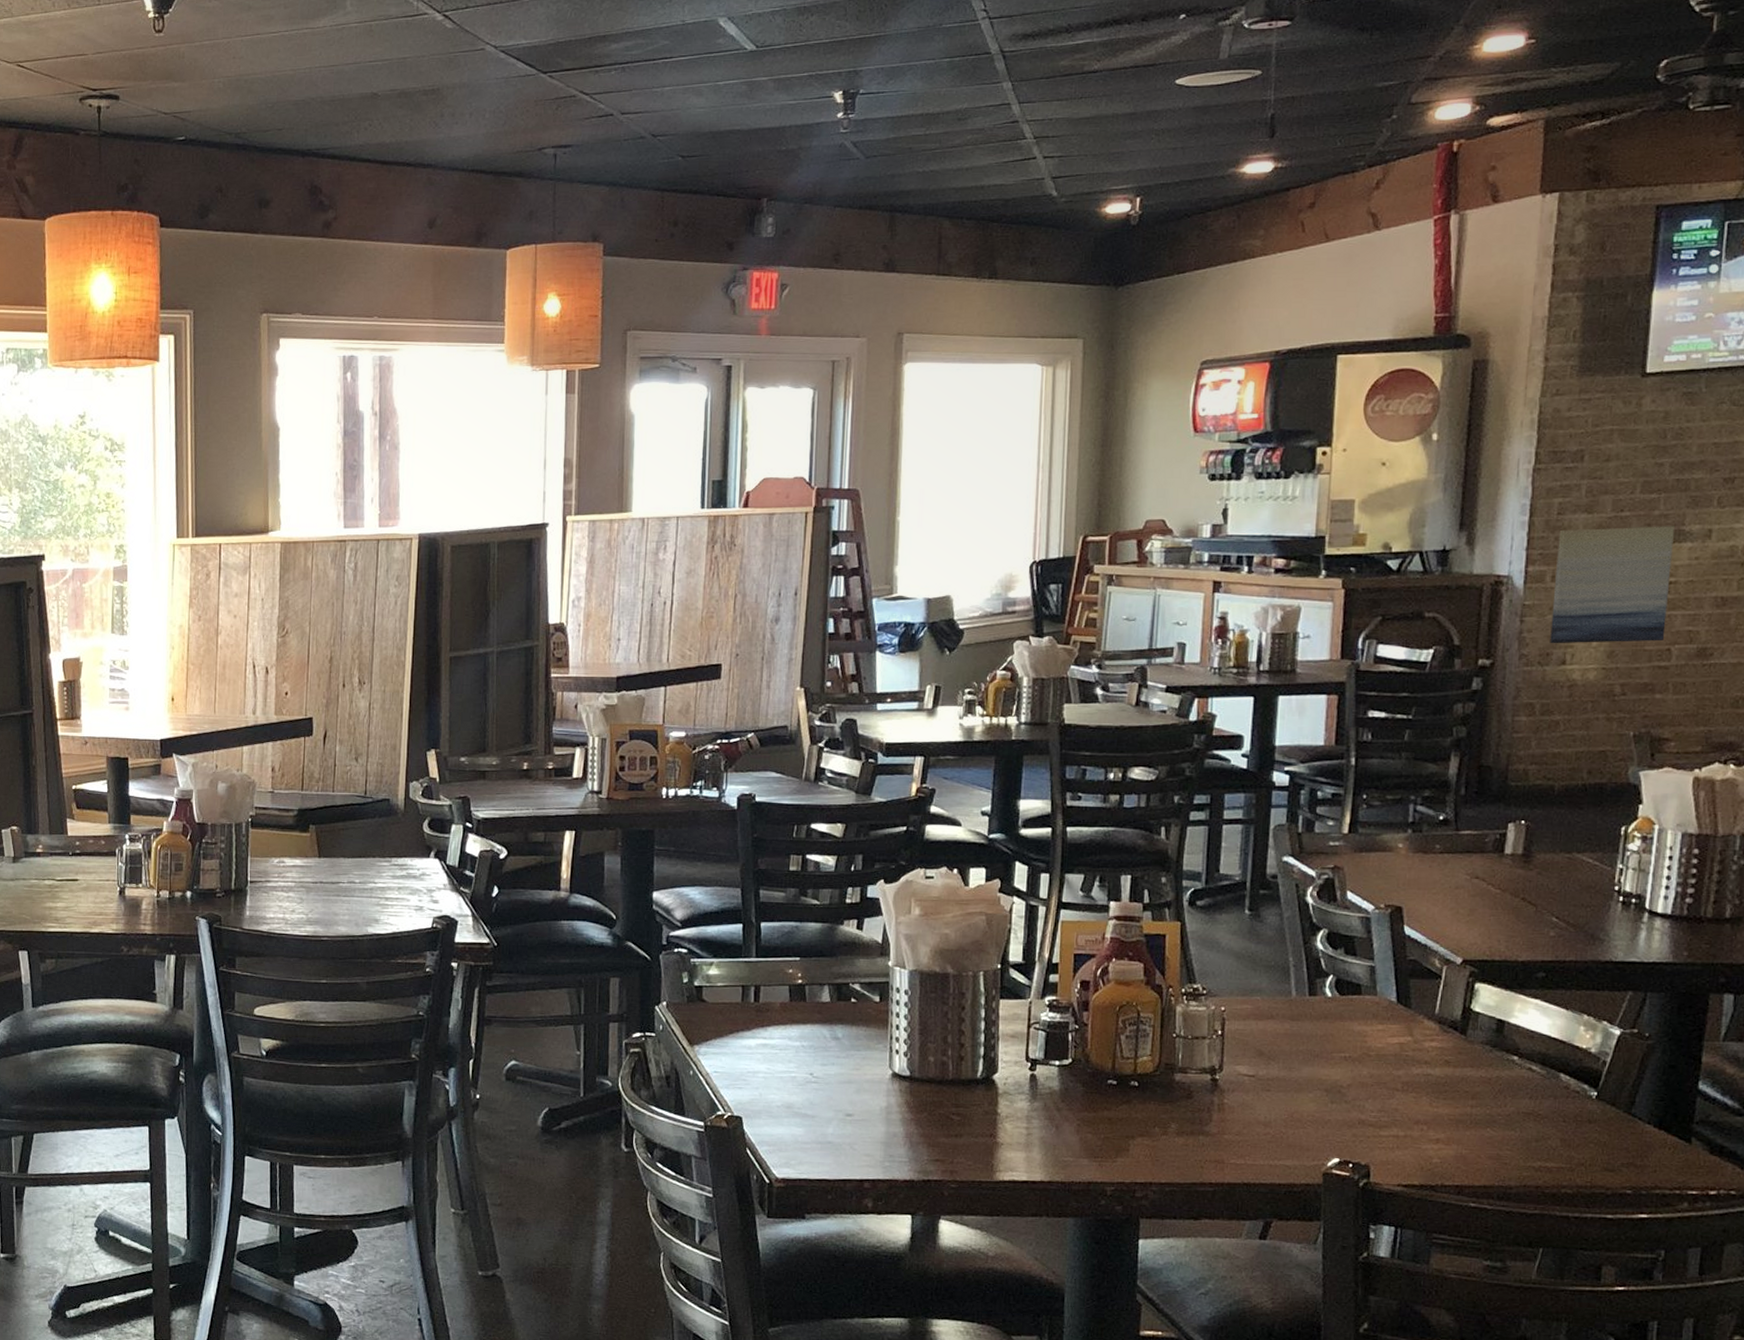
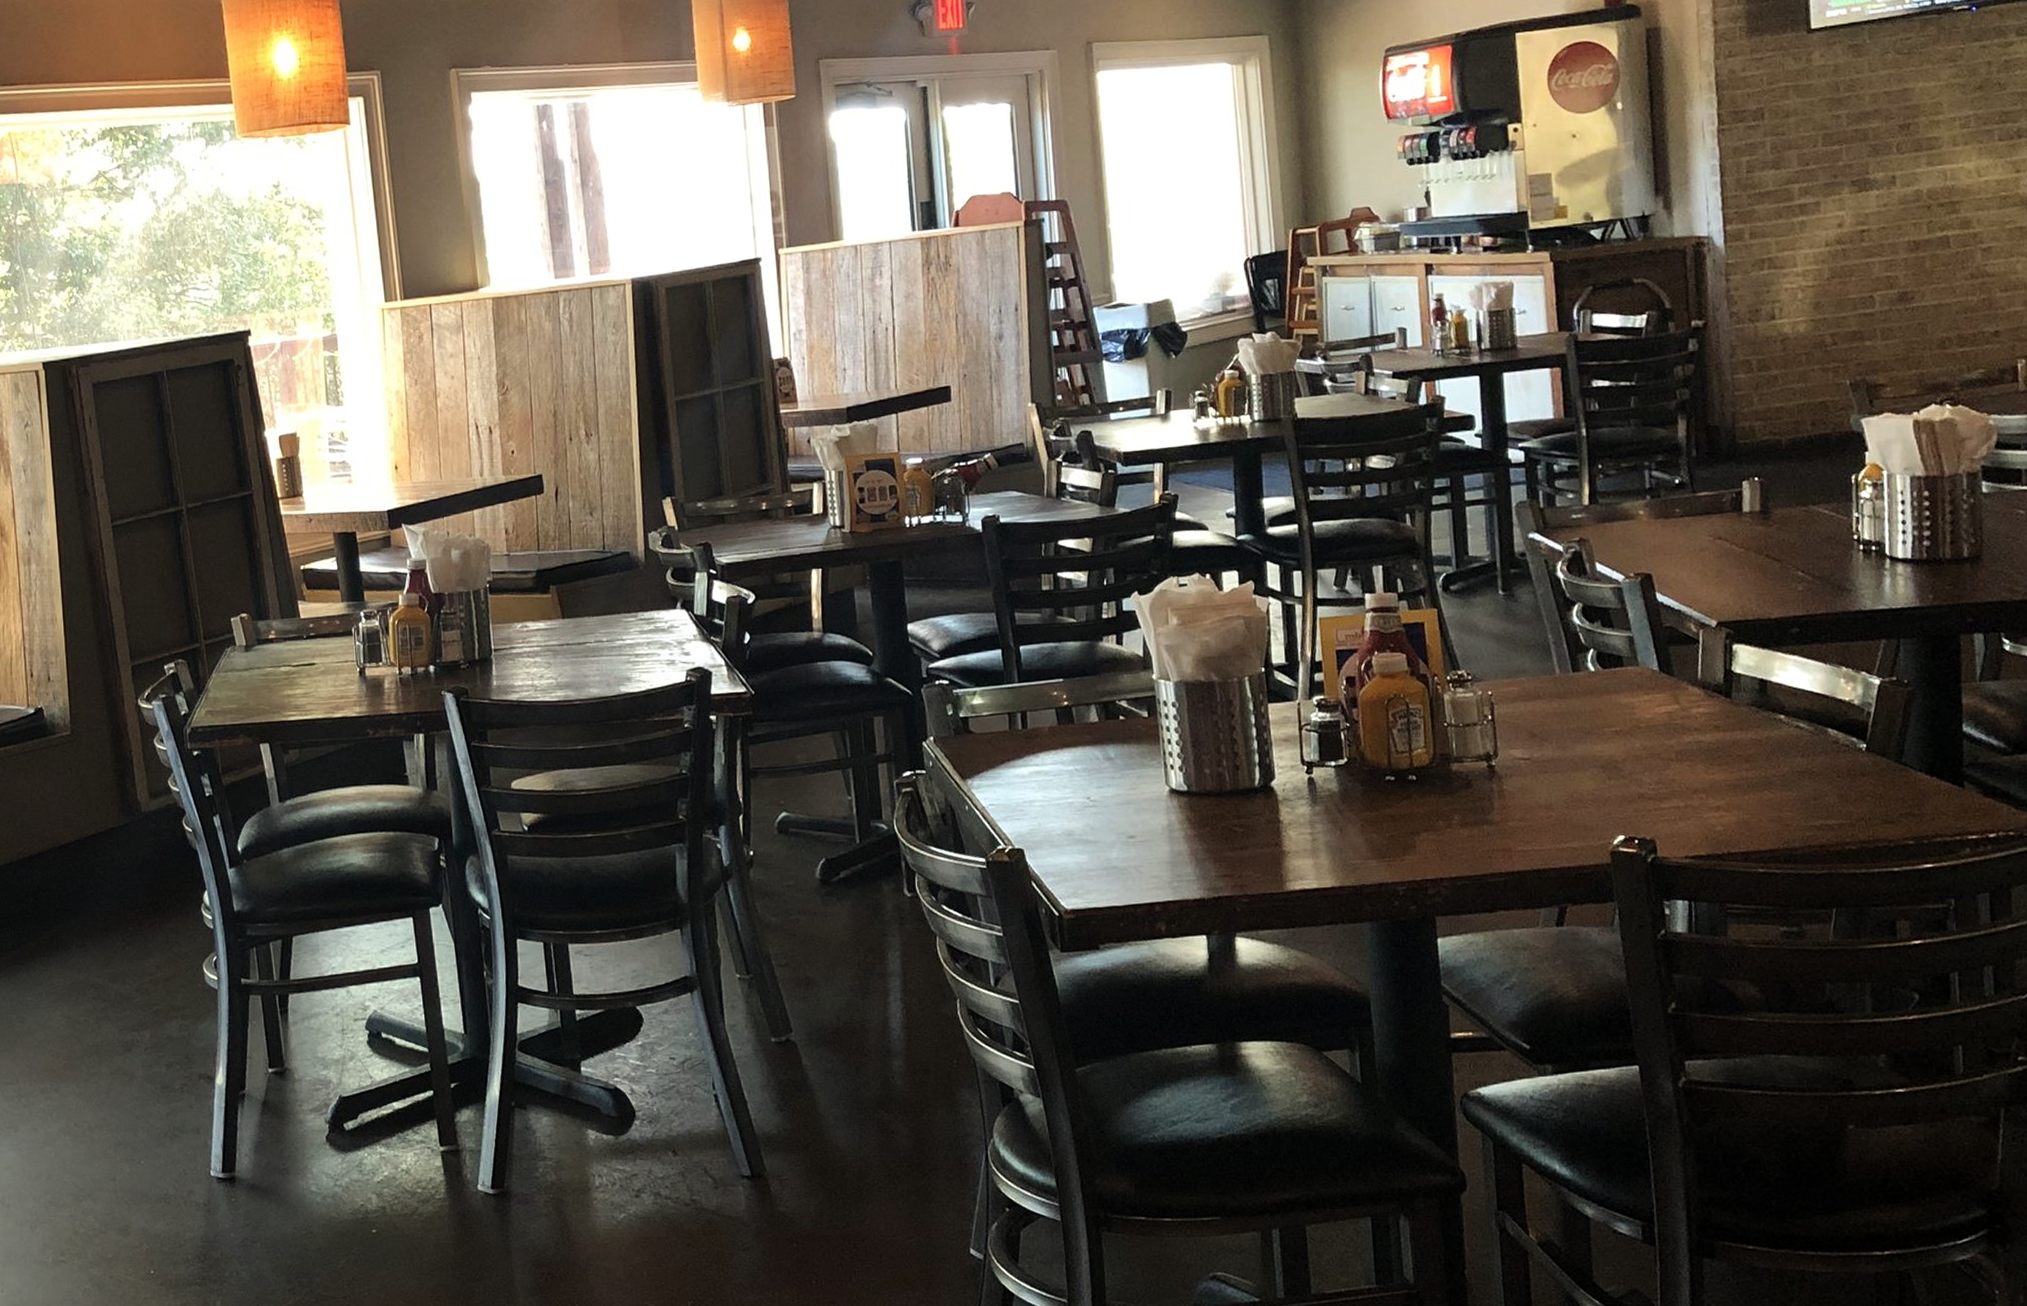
wall art: present [1550,526,1674,644] -> none [1750,175,1866,300]

